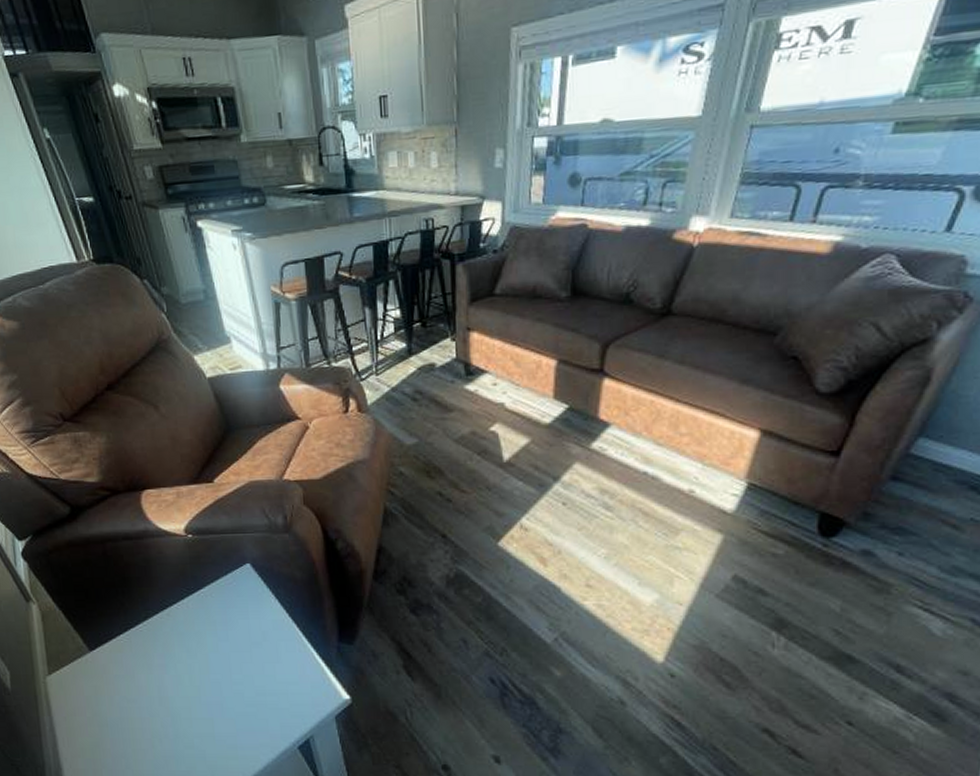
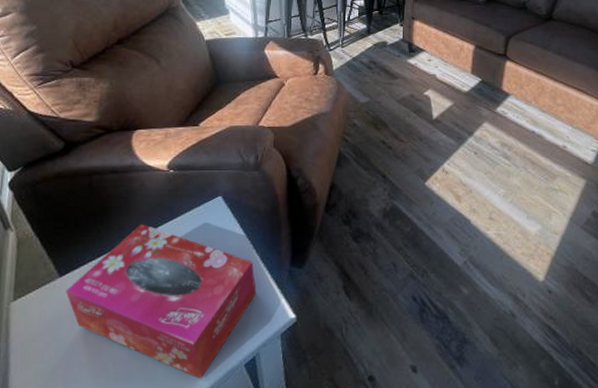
tissue box: none [98,594,303,760] -> present [65,223,256,379]

